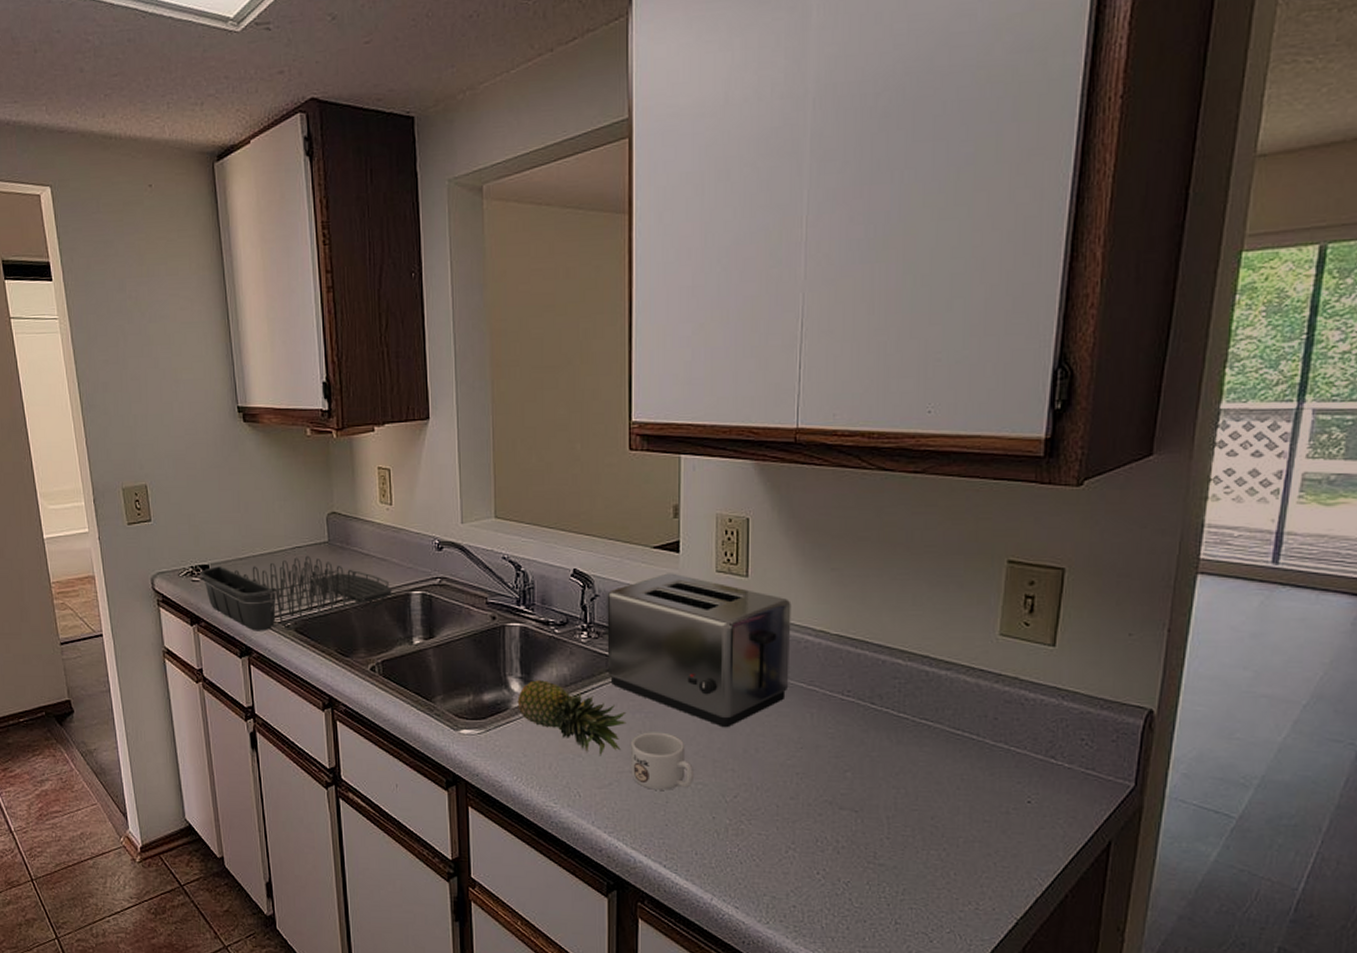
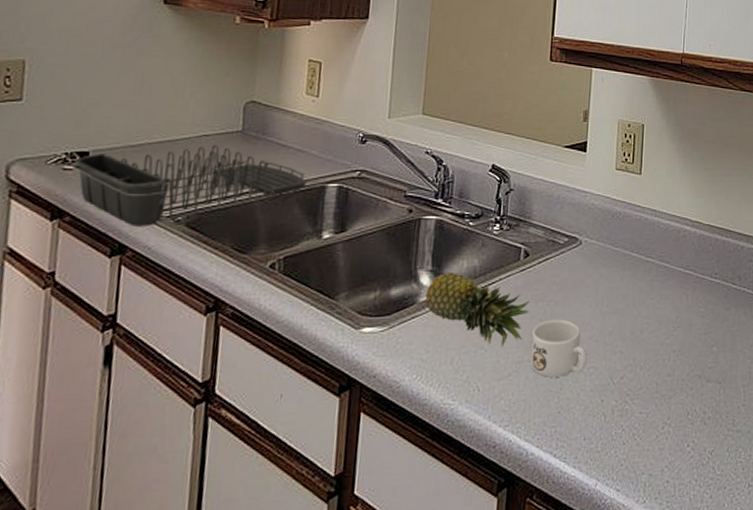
toaster: present [607,573,792,728] -> none [516,170,674,312]

